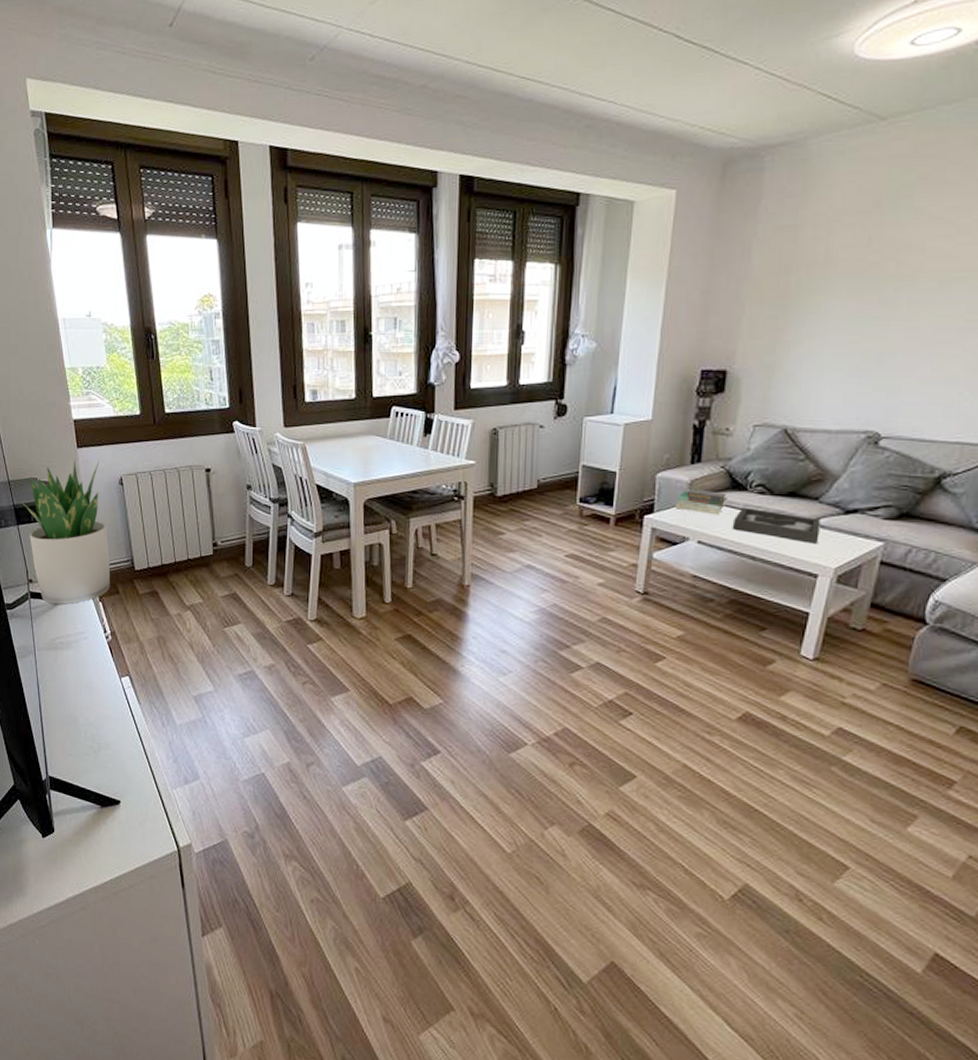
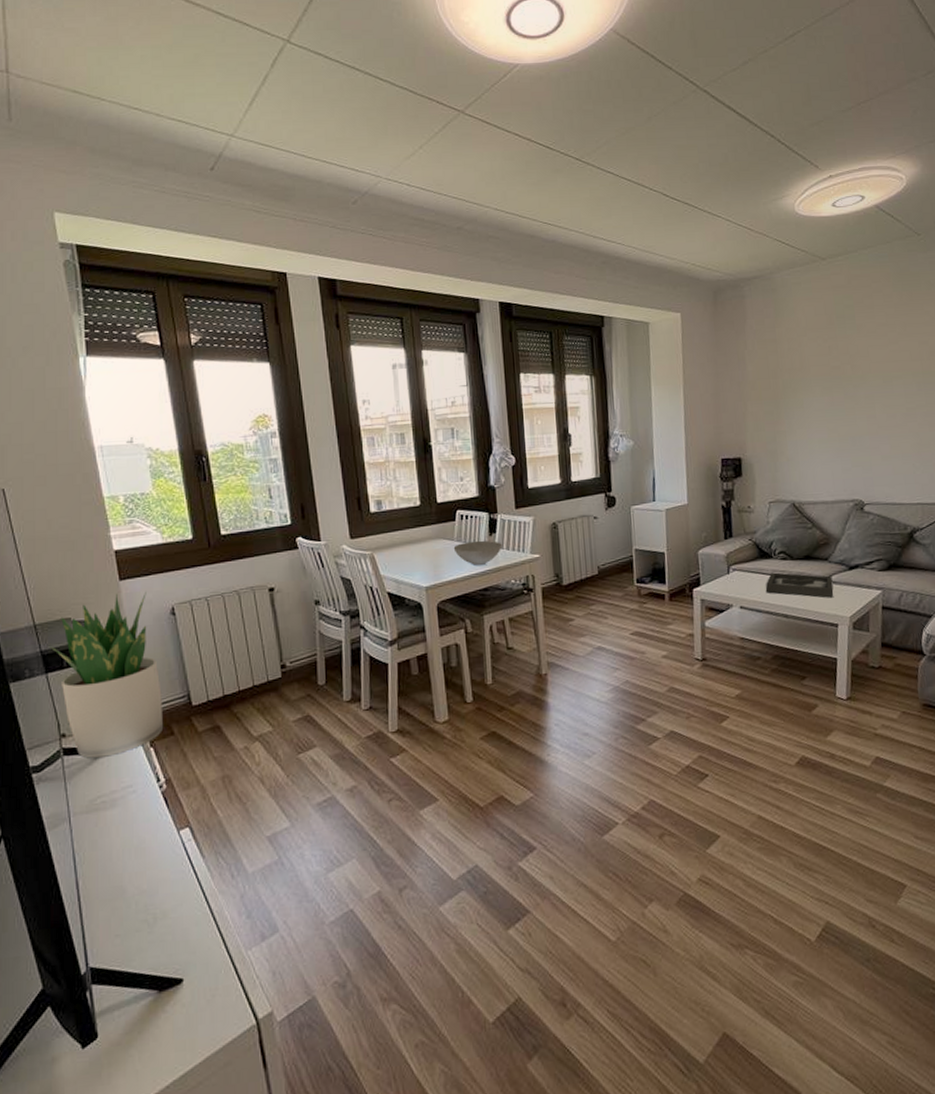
bowl: none [385,440,437,467] -> present [453,540,502,566]
books: present [675,489,729,515] -> none [717,560,759,582]

